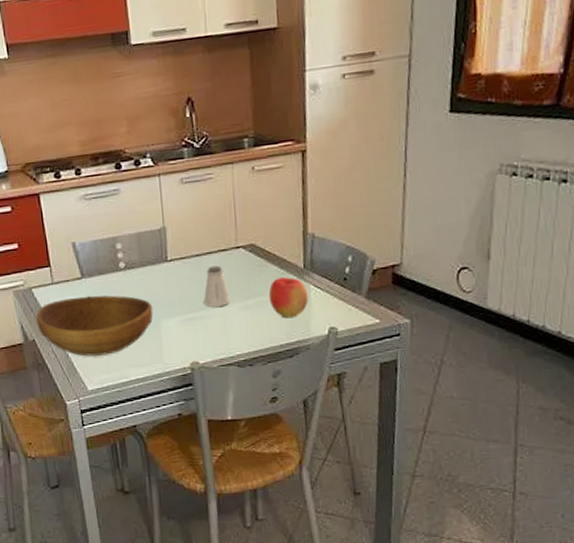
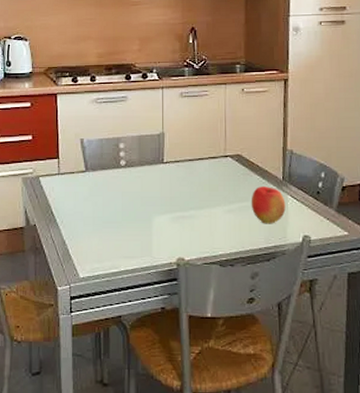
bowl: present [36,295,153,357] -> none [40,188,147,245]
saltshaker: present [203,265,230,308] -> none [193,171,216,209]

